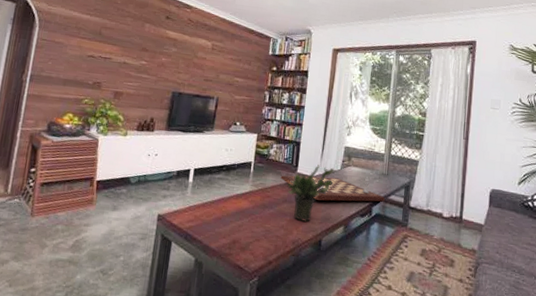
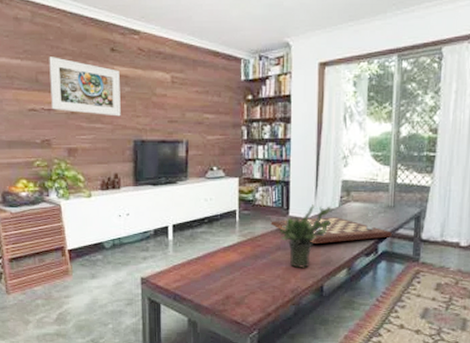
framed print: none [108,16,170,71] -> present [49,57,121,117]

